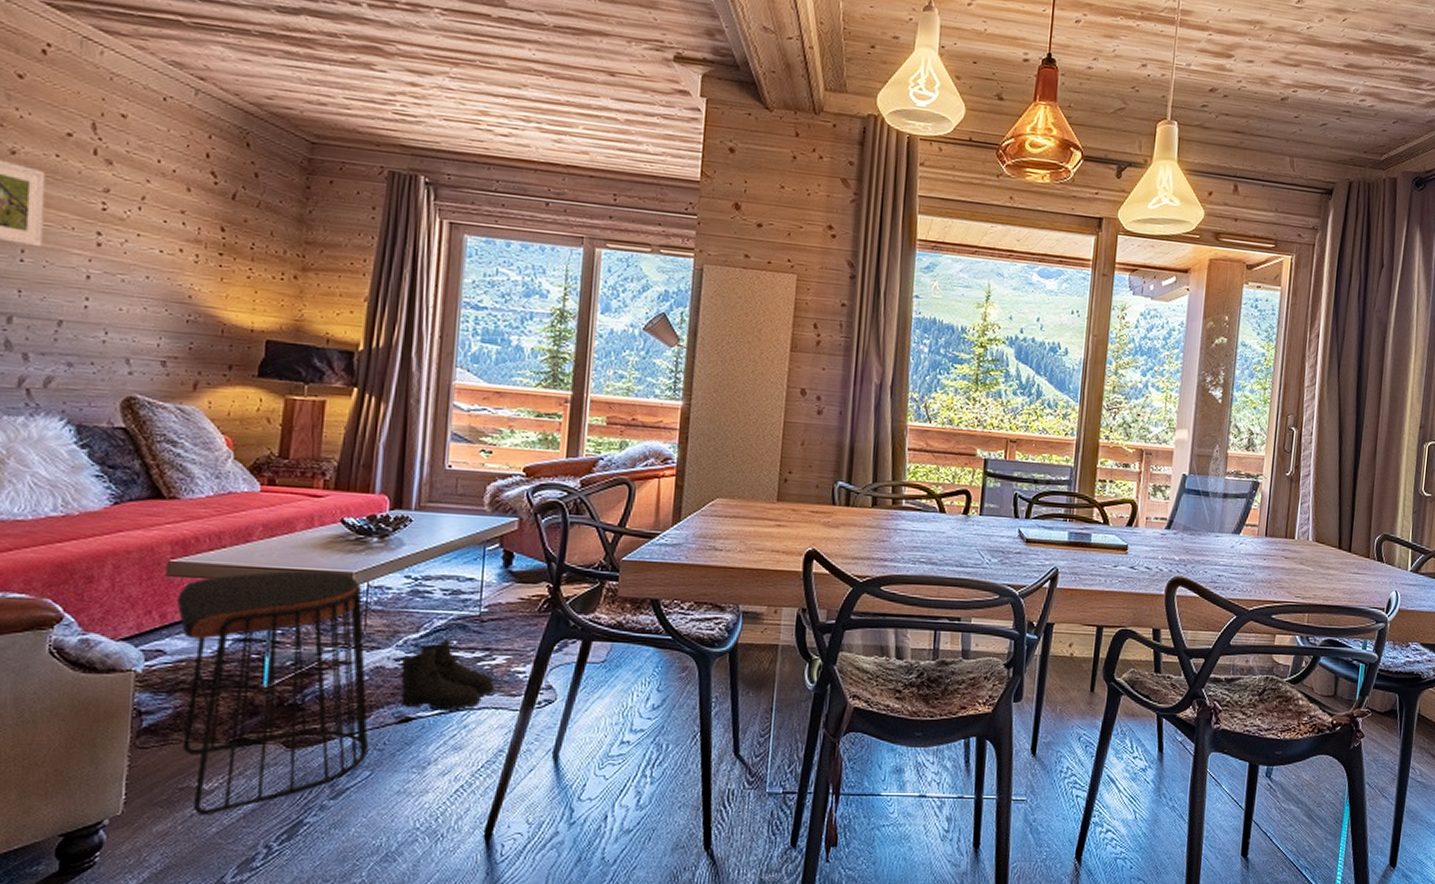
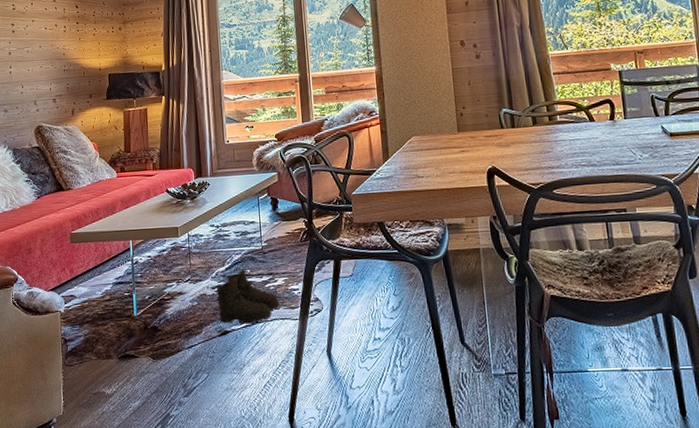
stool: present [177,571,369,816] -> none [78,228,204,413]

